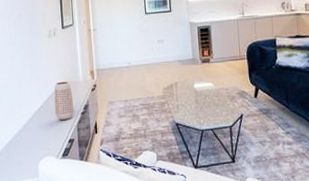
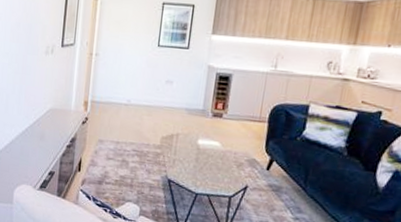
vase: present [54,81,75,121] -> none [39,106,61,150]

